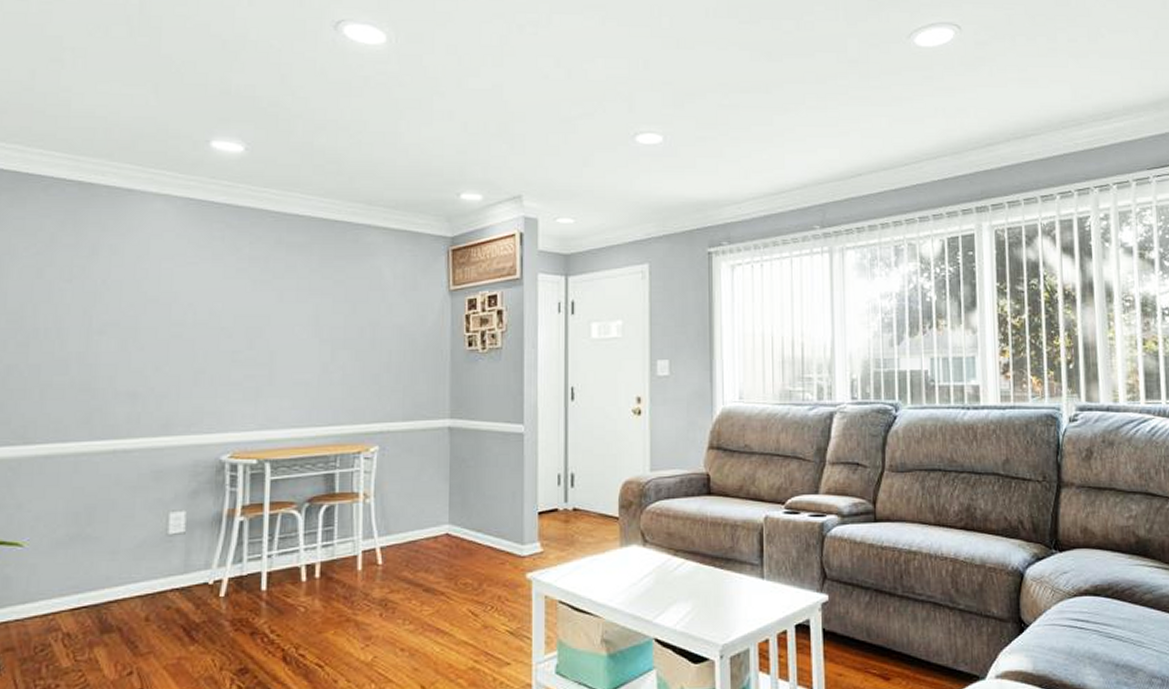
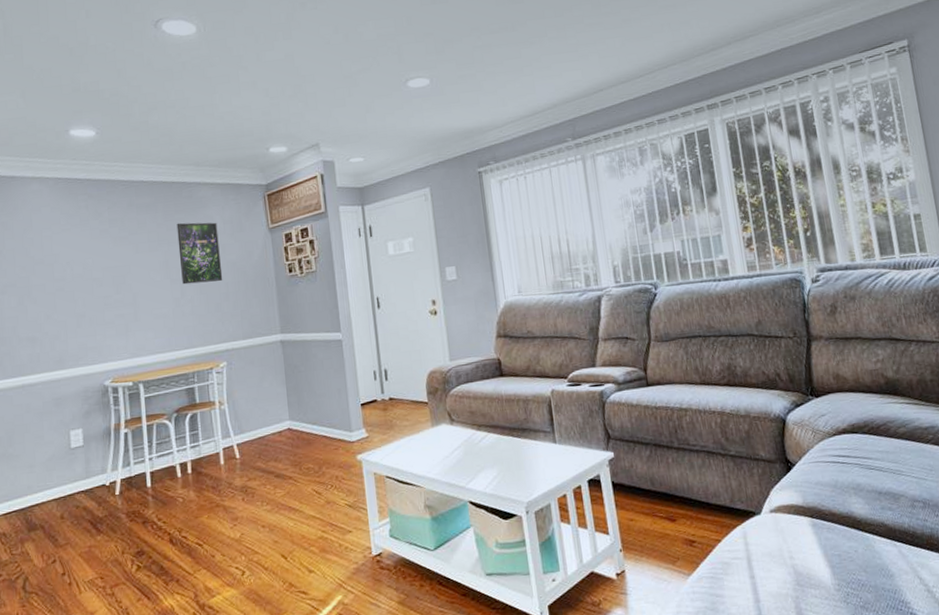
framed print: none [333,271,386,347] -> present [177,222,223,285]

